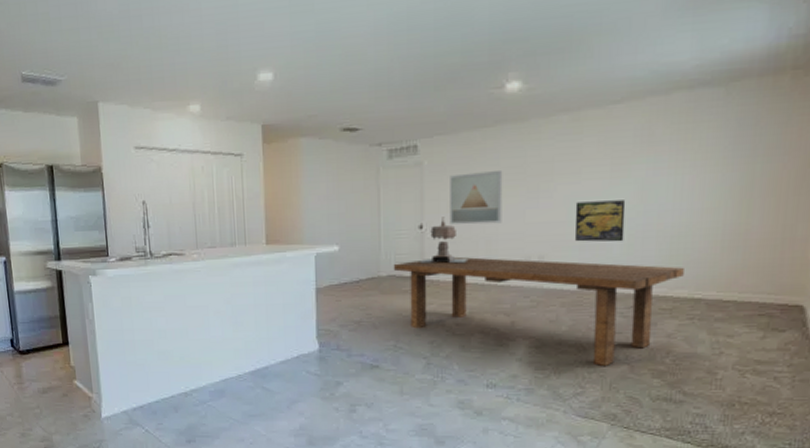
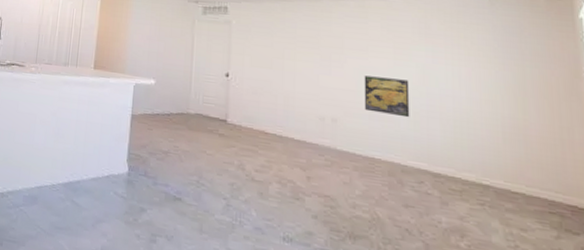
dining table: present [393,256,684,366] -> none [200,103,470,239]
baptismal font: present [419,217,469,264] -> none [224,69,268,113]
wall art: present [450,169,503,225] -> none [252,36,300,83]

